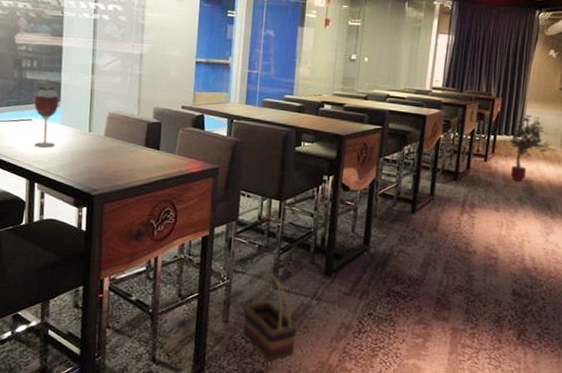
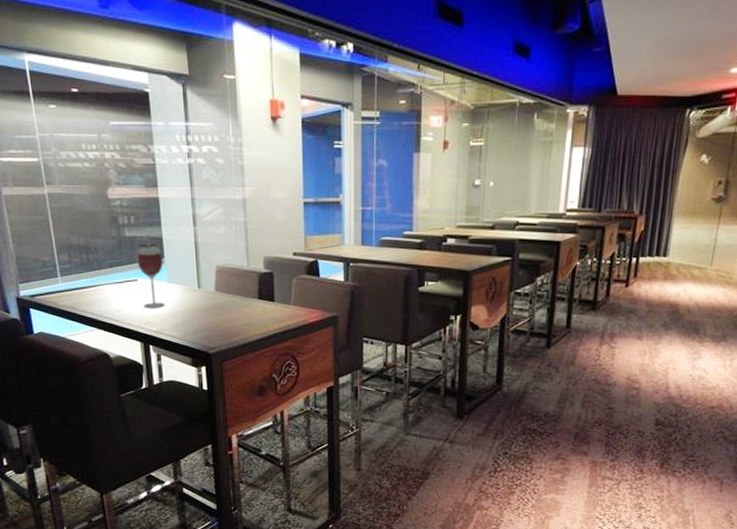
woven basket: present [242,274,297,361] -> none [376,421,431,504]
potted tree: present [510,115,551,182] -> none [654,232,701,306]

